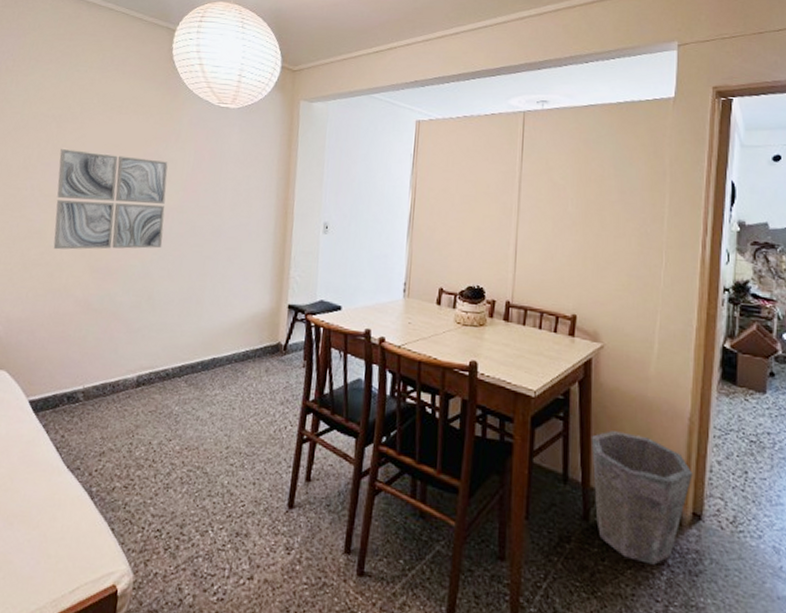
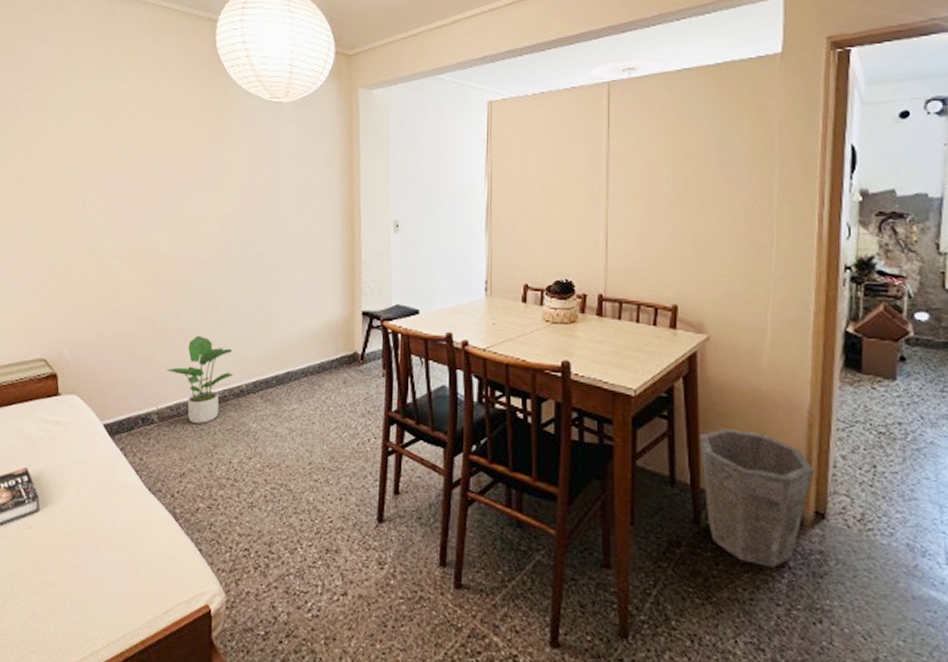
wall art: present [53,148,168,250] -> none [108,159,224,267]
potted plant: none [96,318,163,404] -> present [166,335,233,424]

